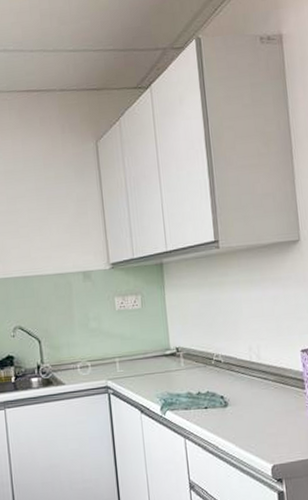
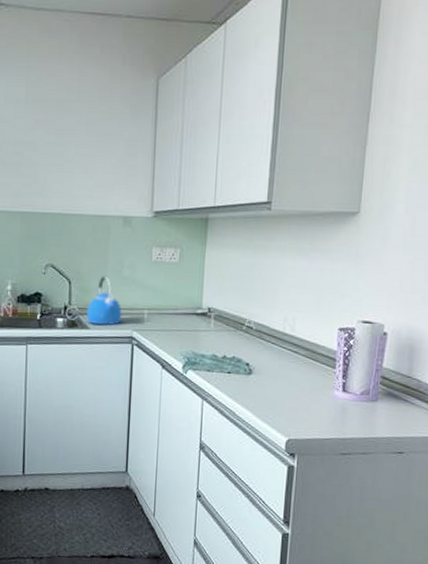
kettle: none [60,331,95,379] -> present [87,276,122,325]

